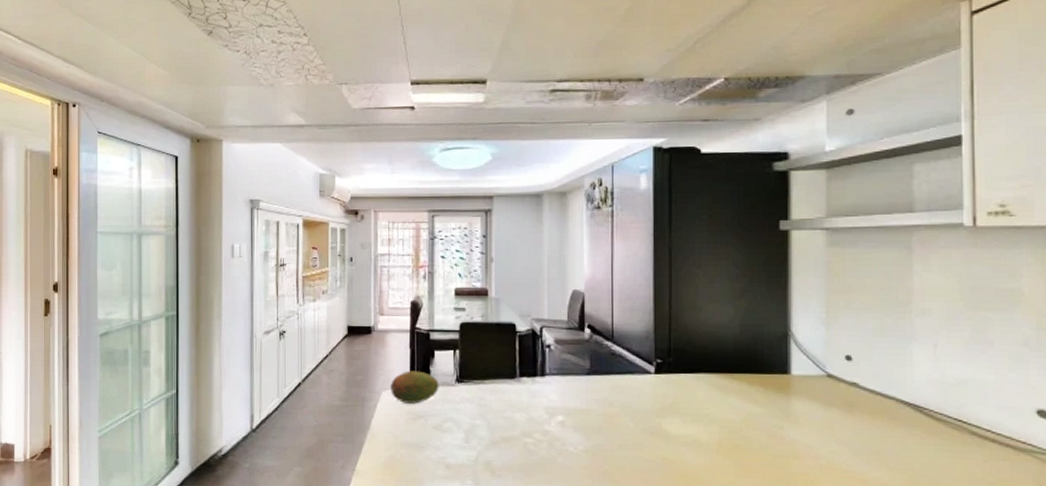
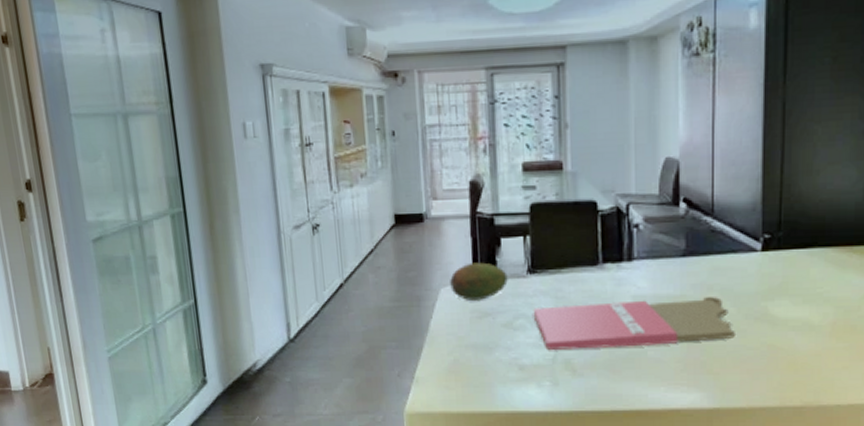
cutting board: none [459,411,634,453] -> present [533,297,735,350]

